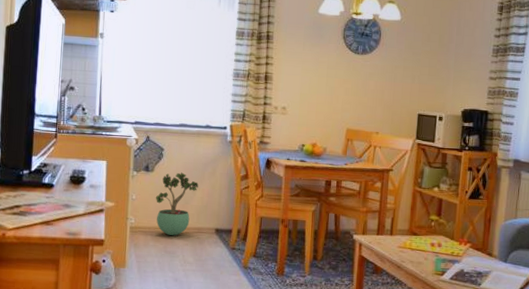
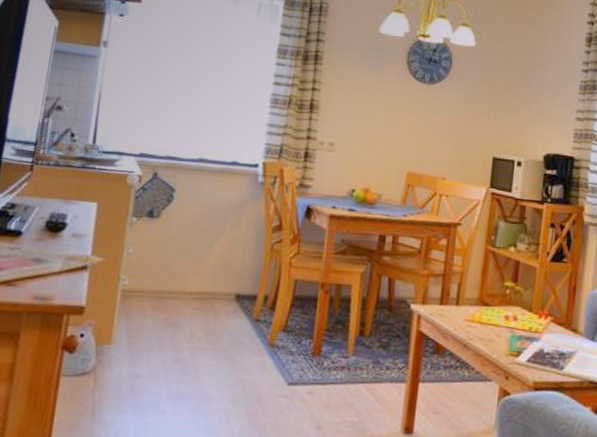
potted plant: present [155,172,198,236] -> none [158,220,217,302]

